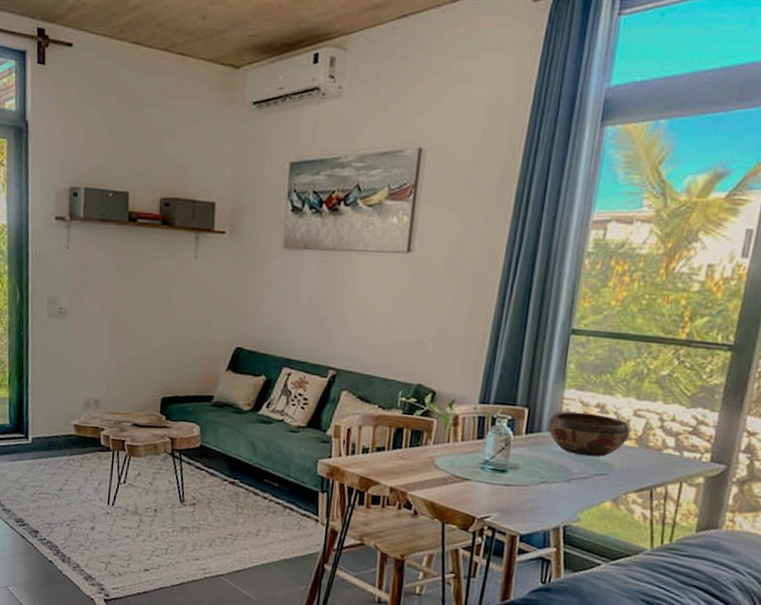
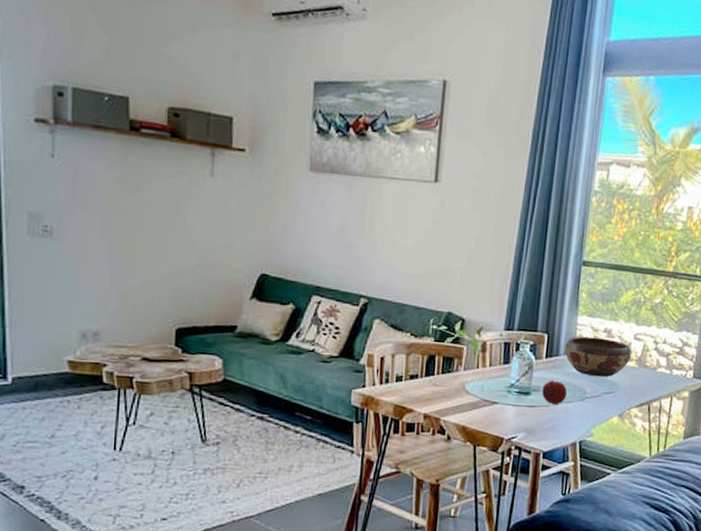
fruit: none [520,458,550,484] -> present [542,380,567,404]

